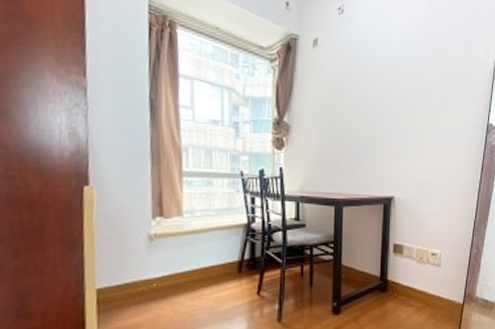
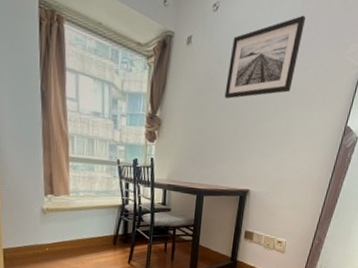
wall art: none [357,16,433,100] -> present [224,15,306,99]

